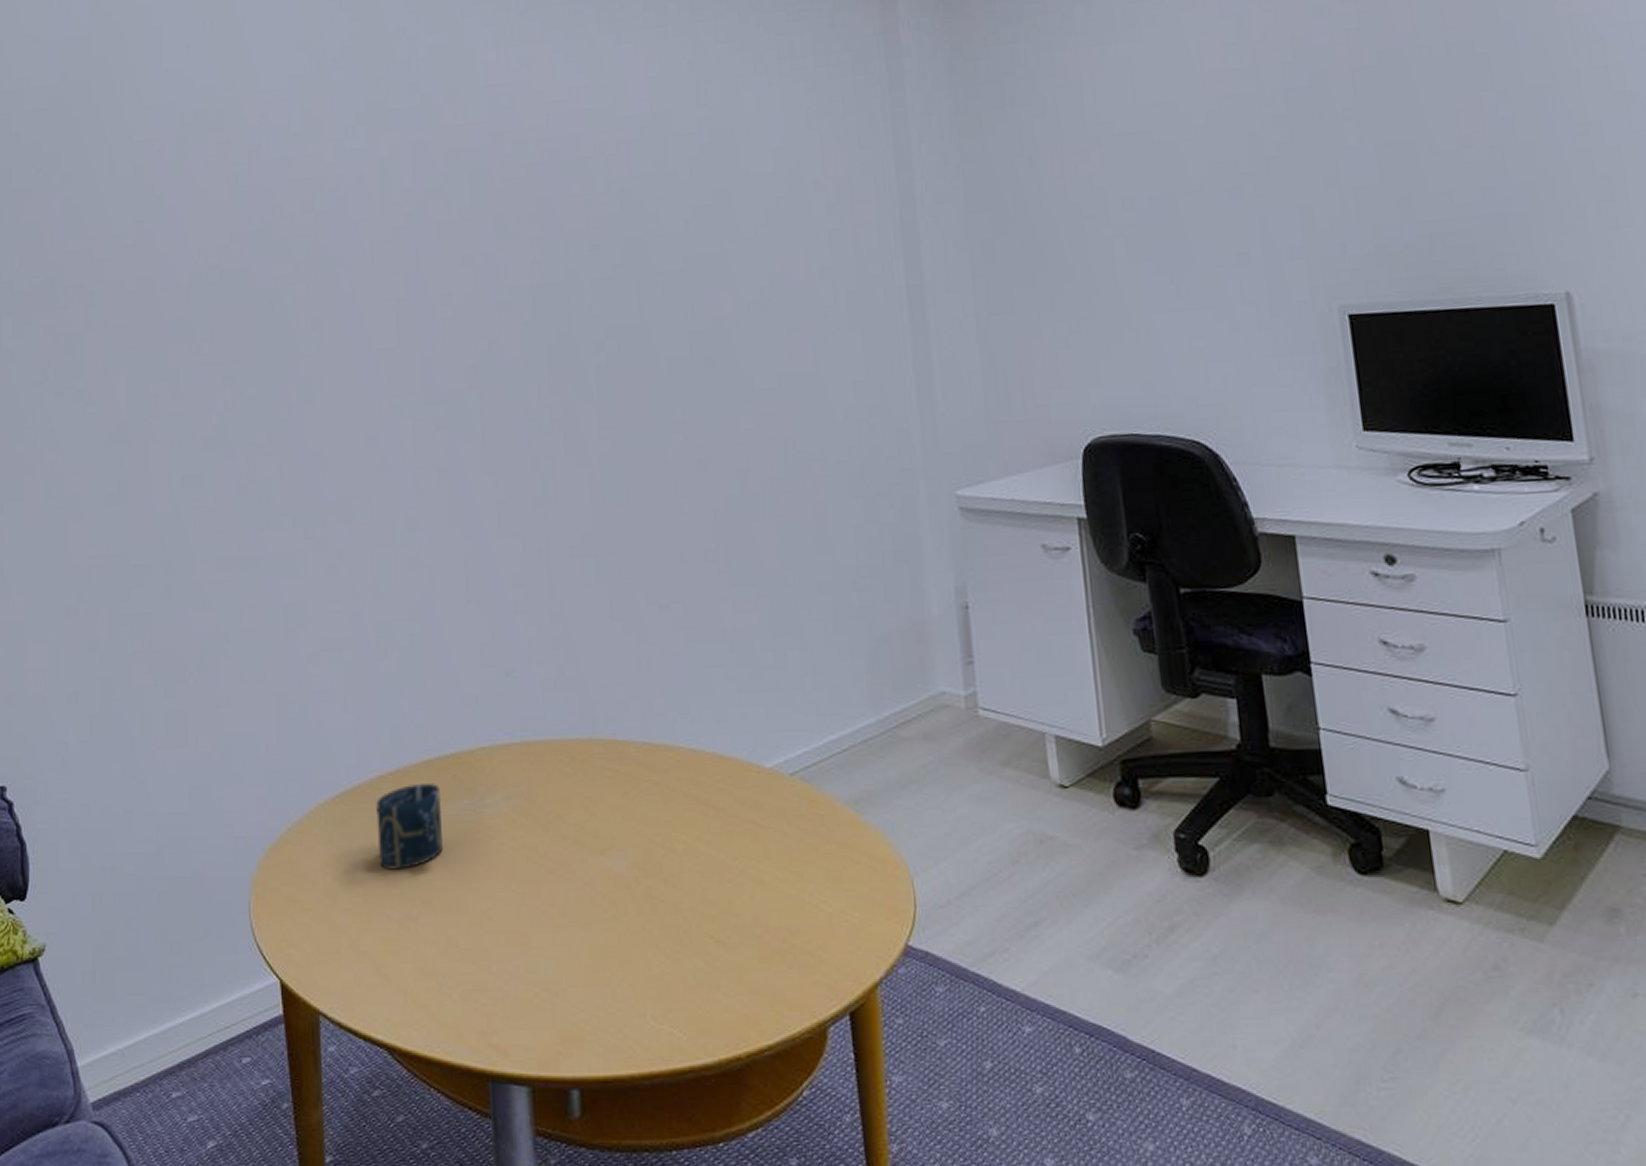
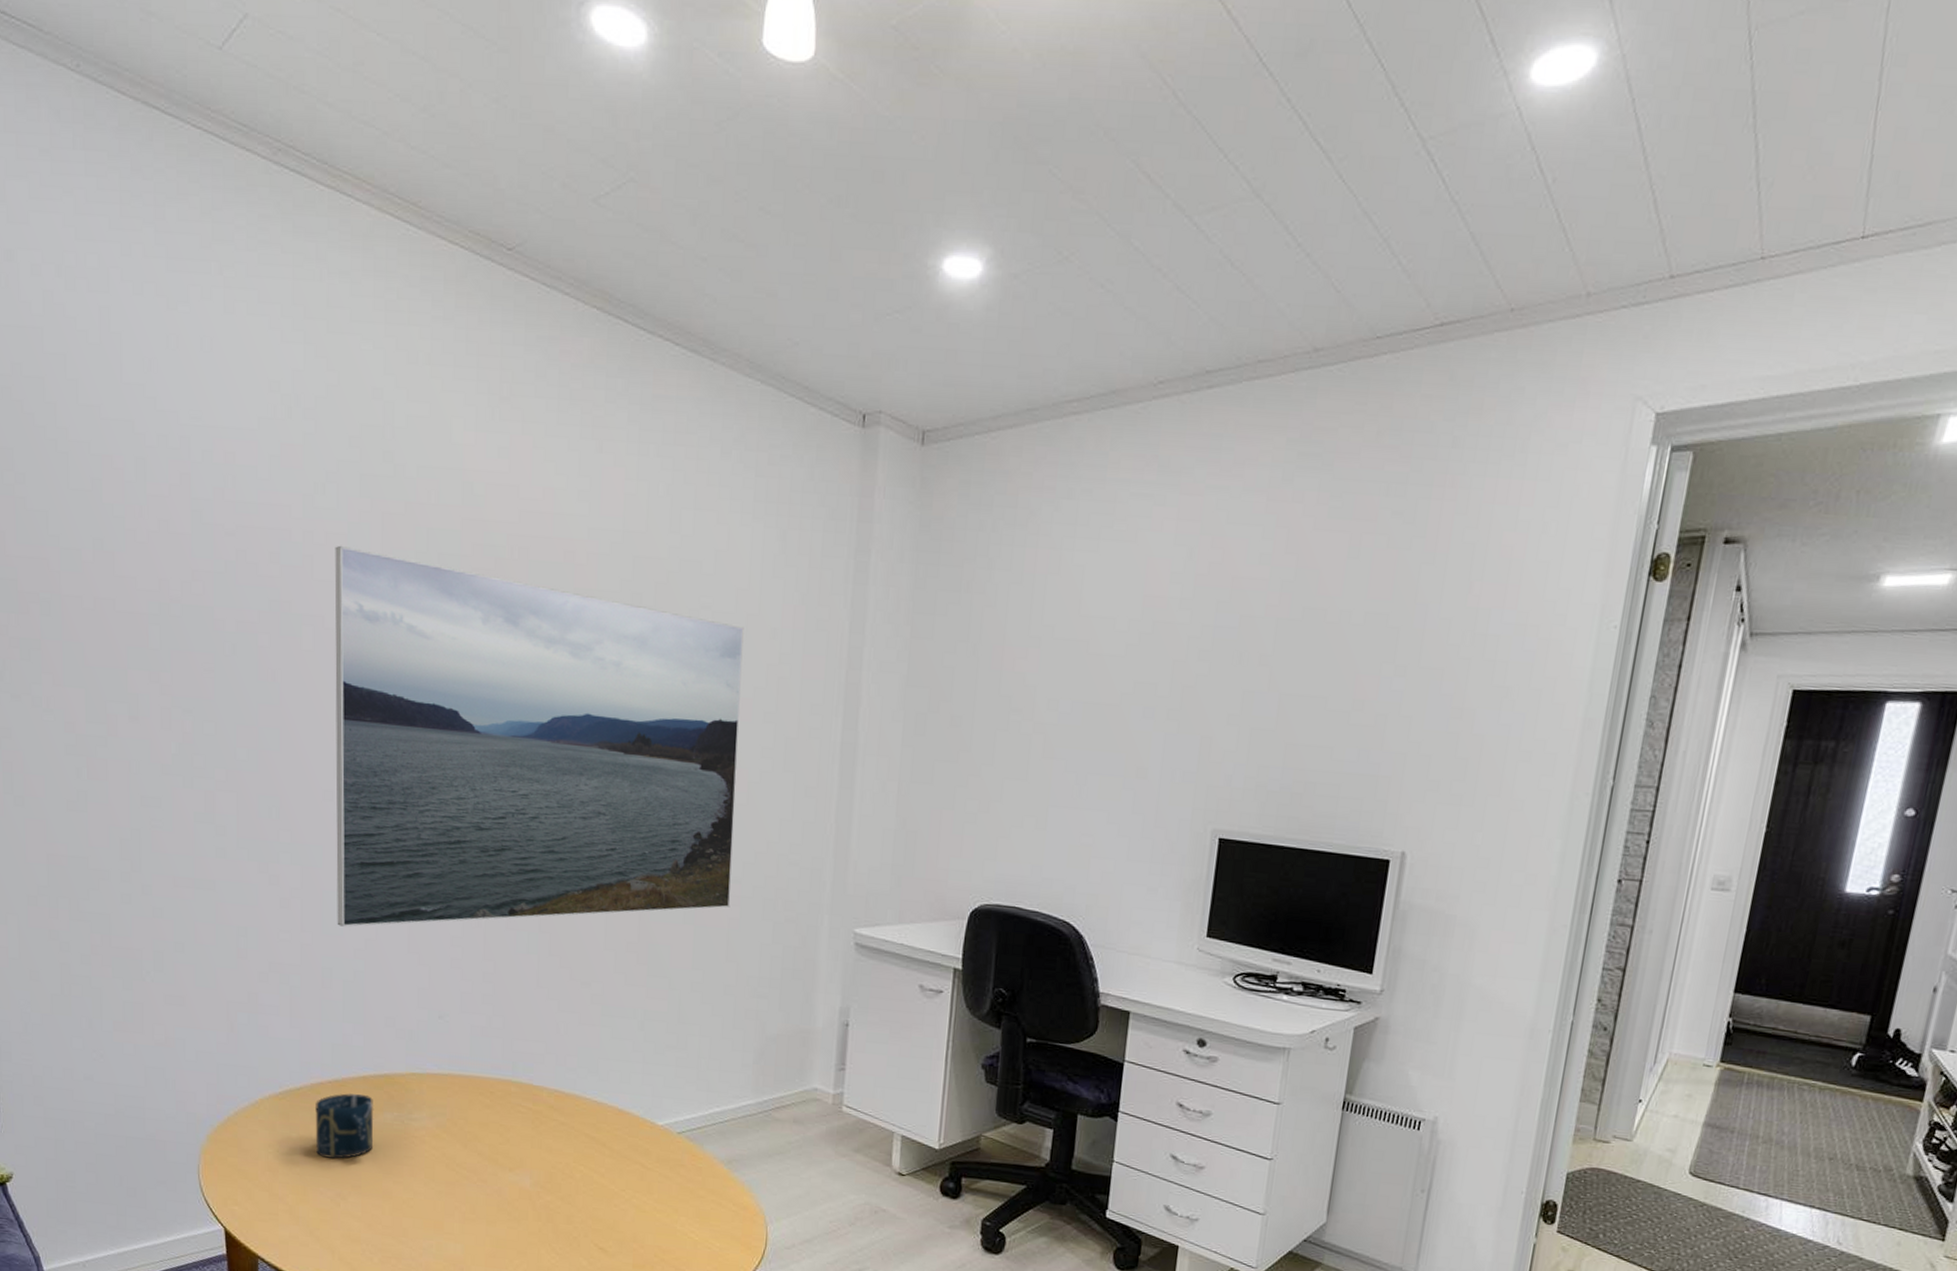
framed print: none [367,182,813,585] -> present [334,545,744,927]

